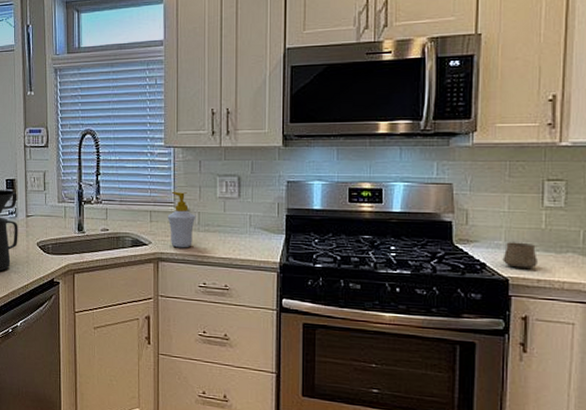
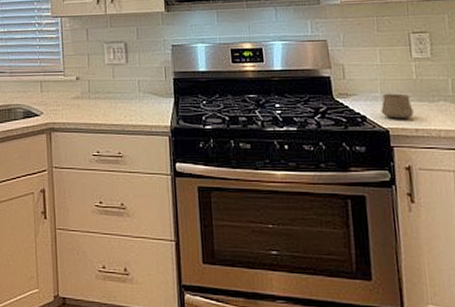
soap bottle: present [167,191,196,248] -> none [57,60,86,117]

